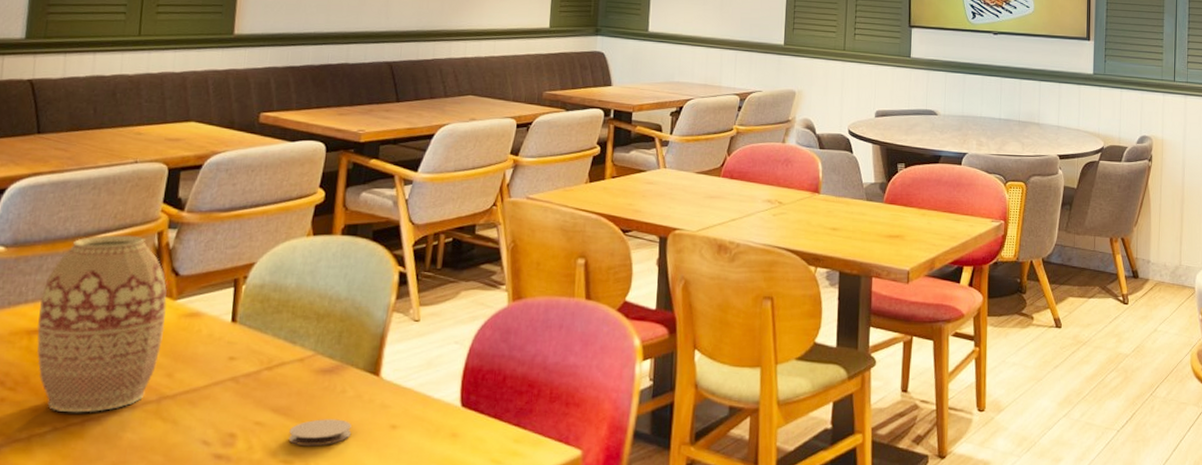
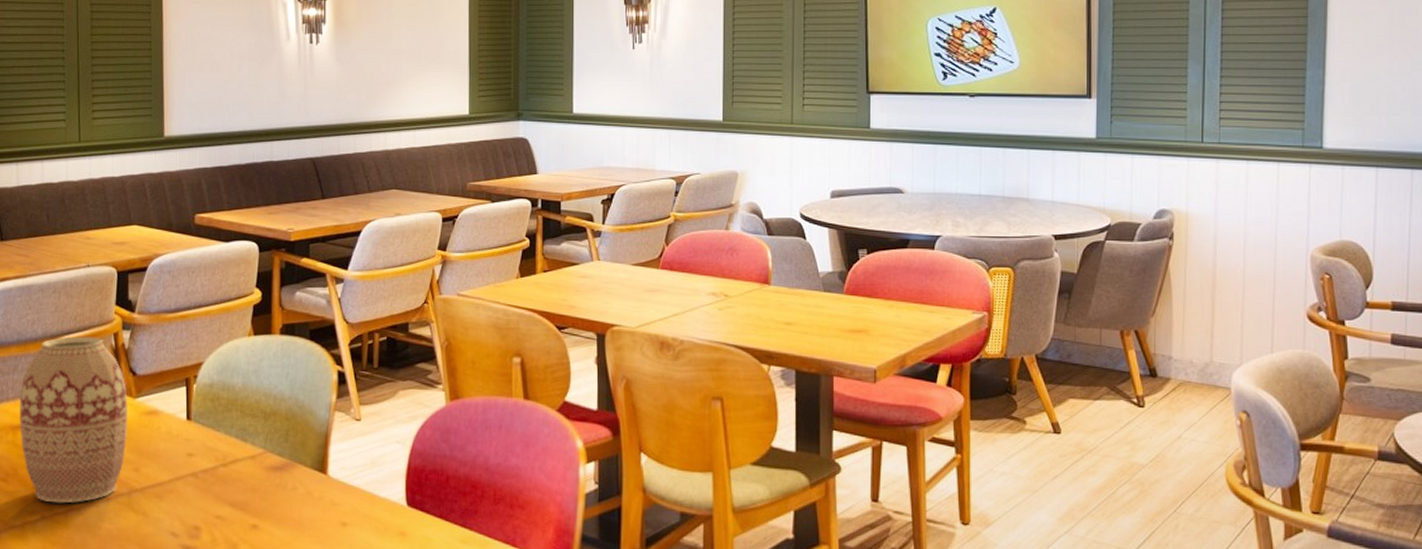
coaster: present [288,419,352,447] -> none [248,514,305,541]

